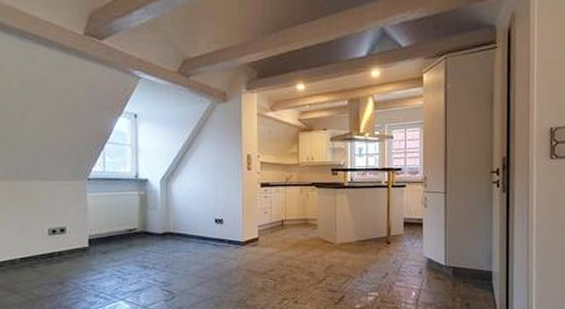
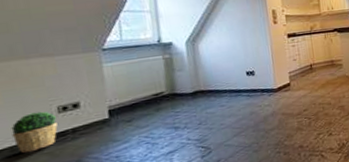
potted plant: none [13,231,48,268] -> present [11,111,58,154]

